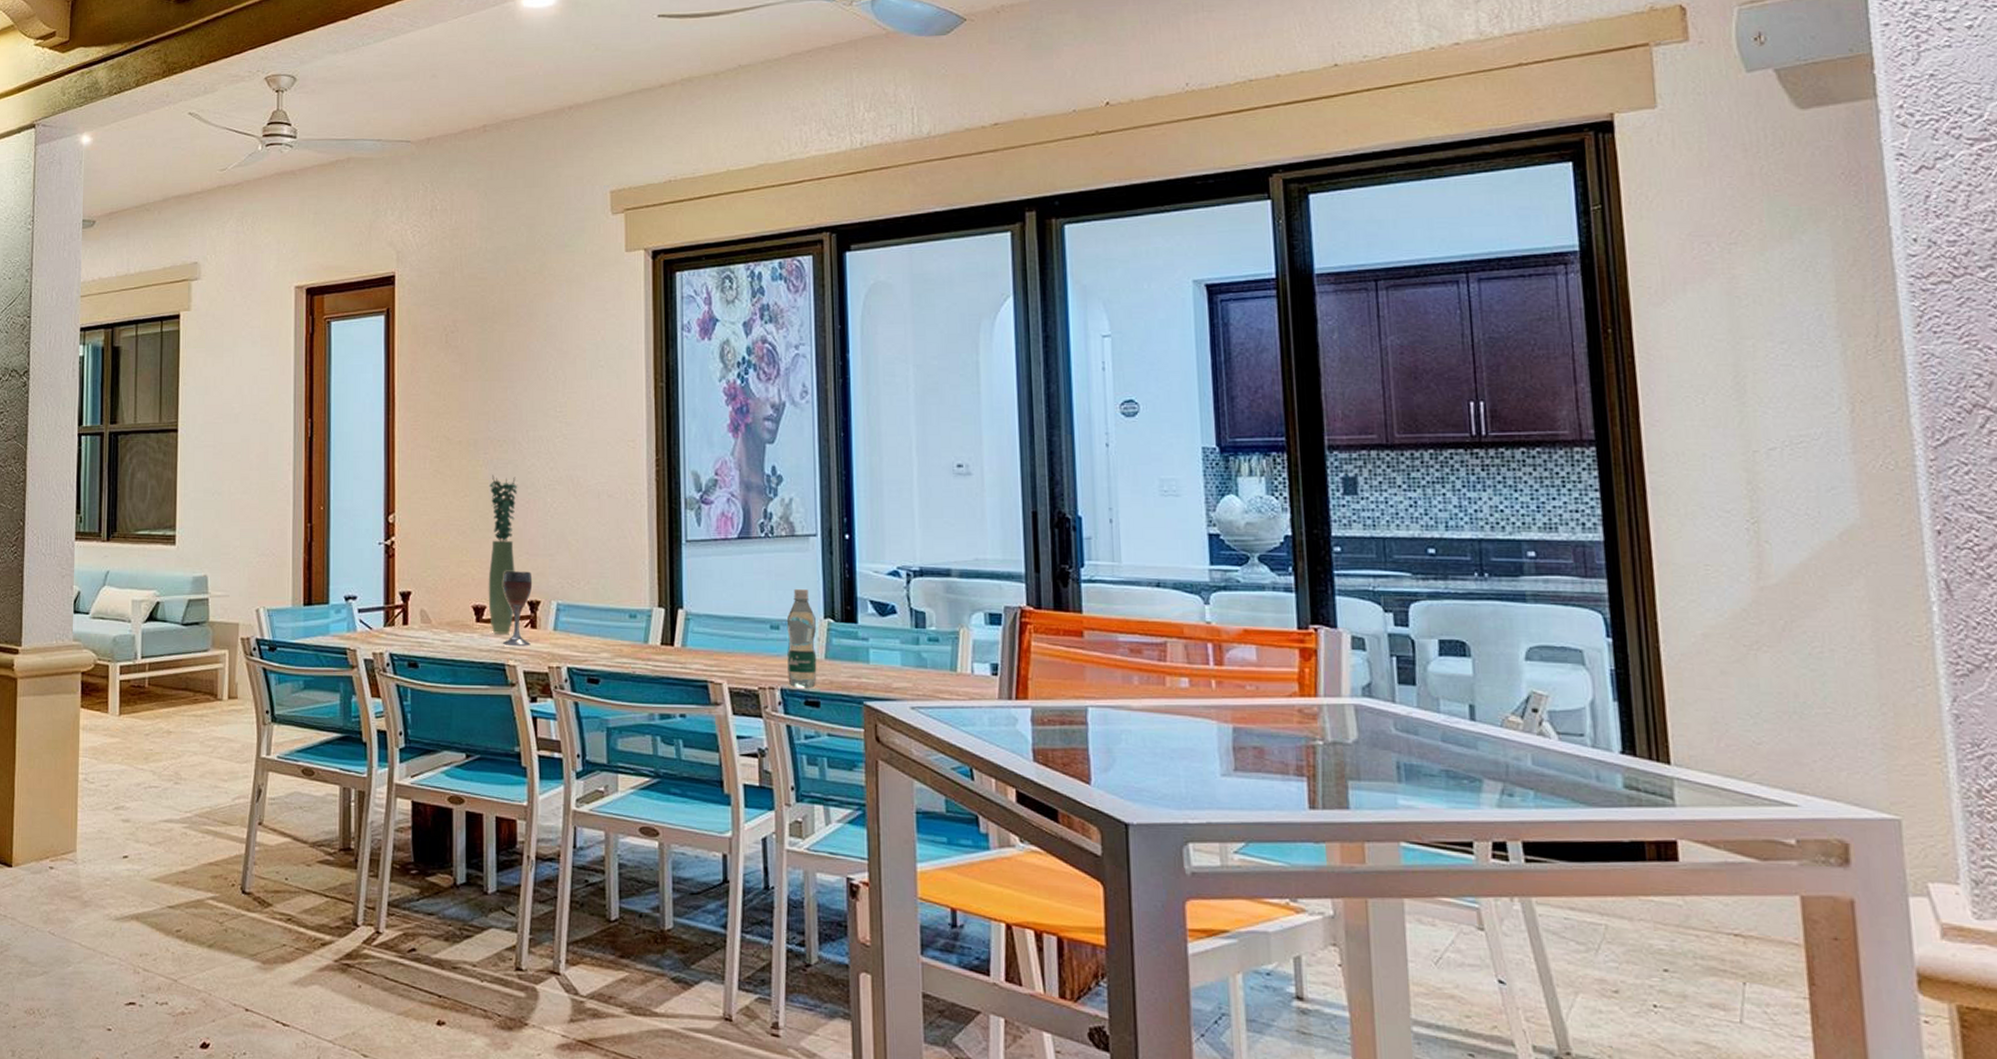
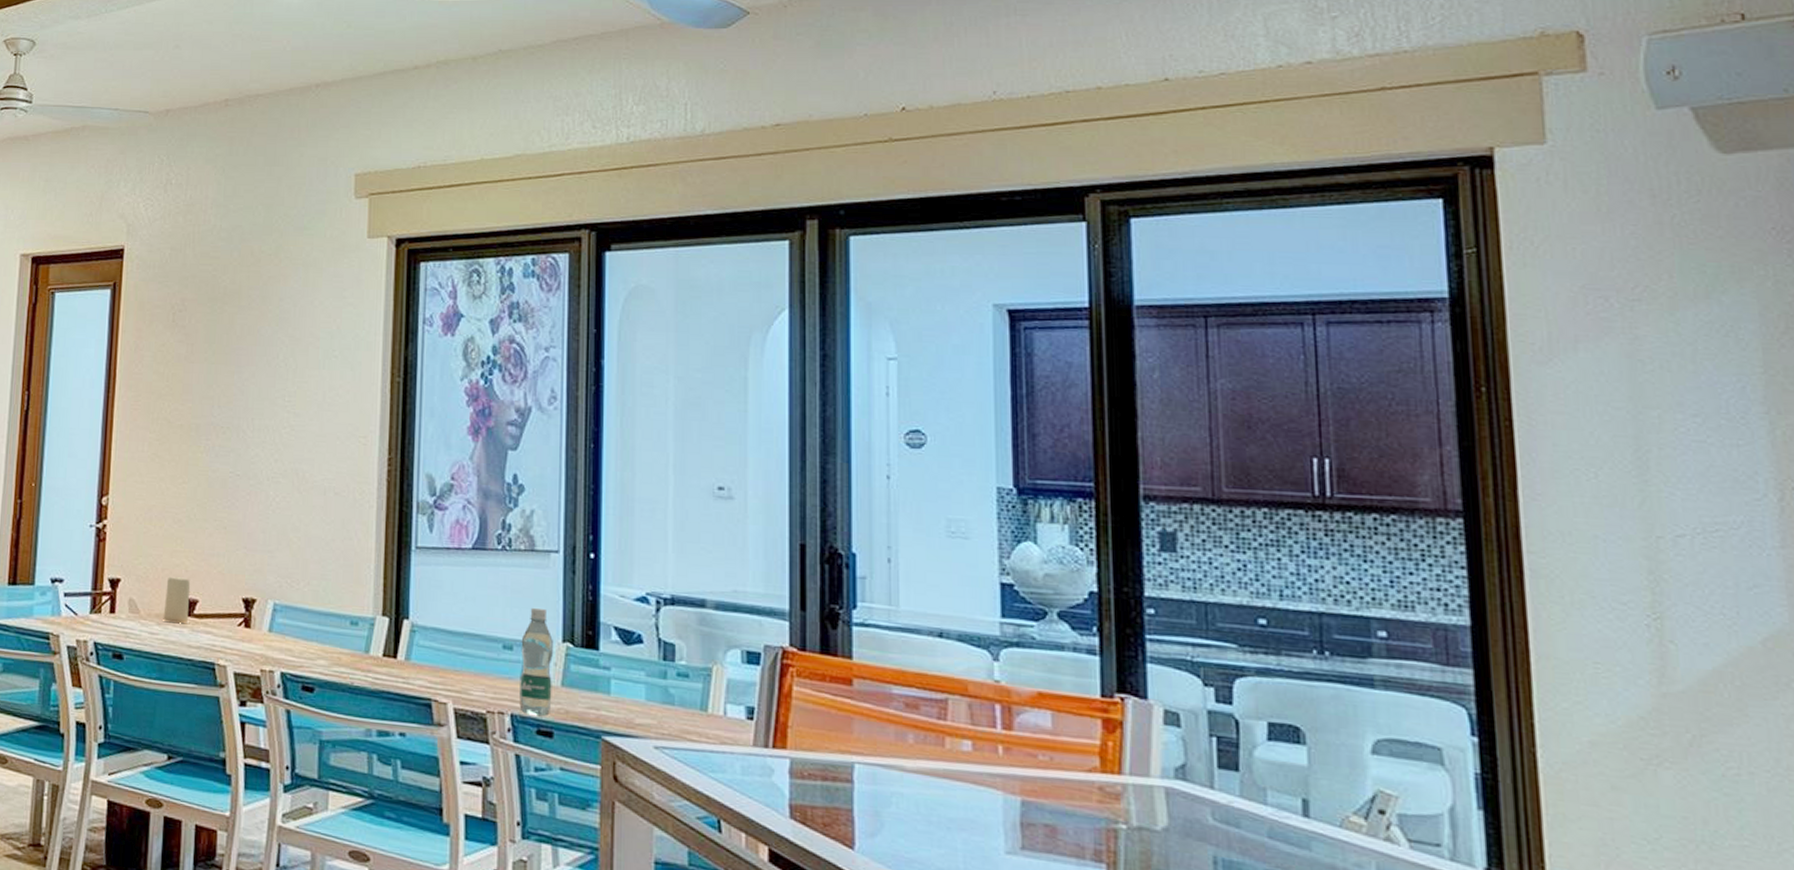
candle: none [454,586,478,630] -> present [163,576,191,624]
vase: present [488,474,518,634] -> none [201,462,240,632]
cup: present [502,571,533,647] -> none [213,565,249,647]

